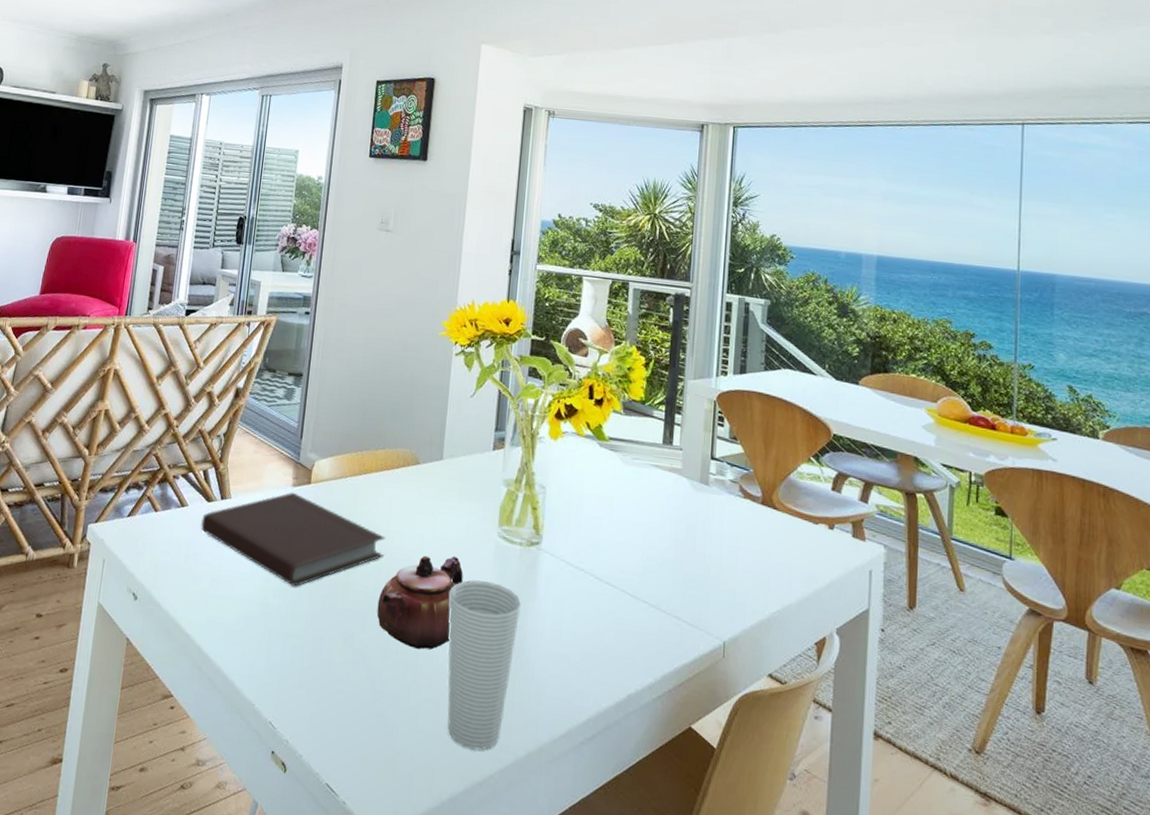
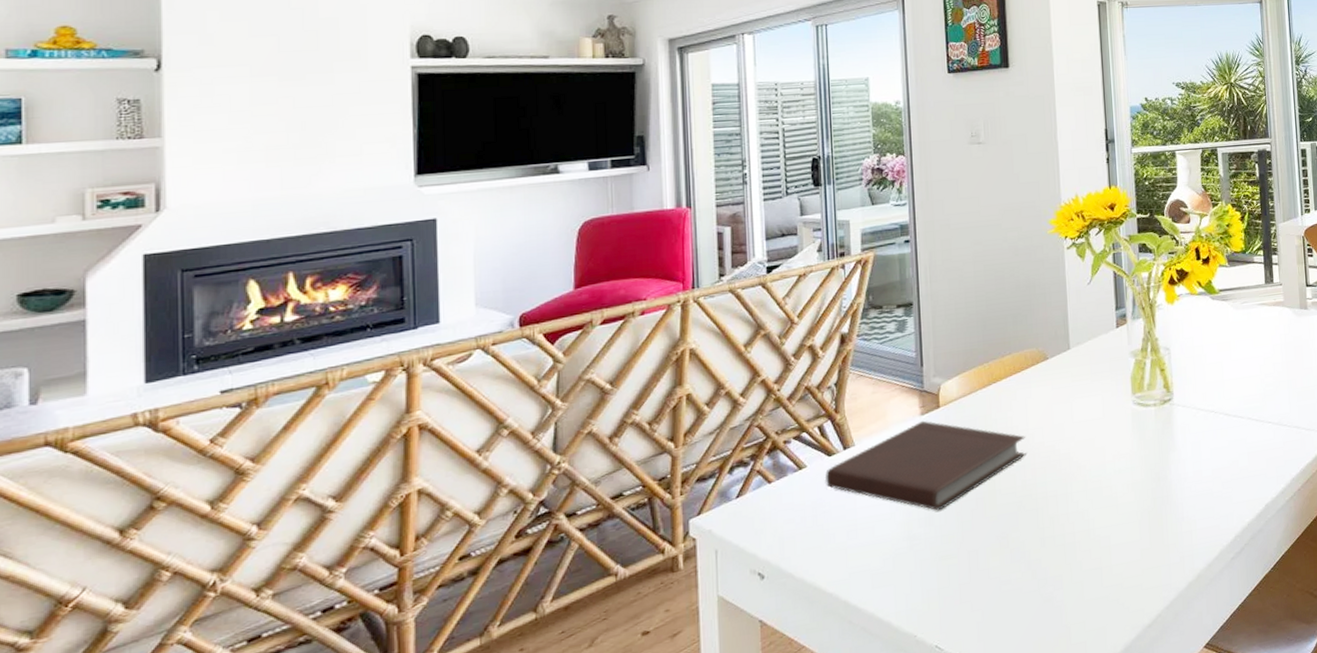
teapot: present [377,555,463,650] -> none [1027,433,1106,529]
cup: present [447,580,521,751] -> none [1095,446,1163,600]

